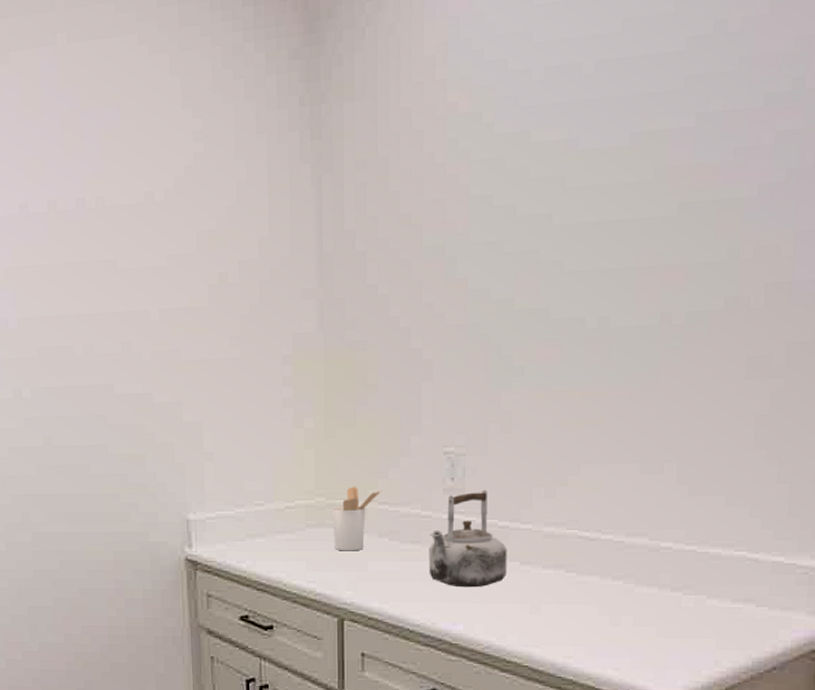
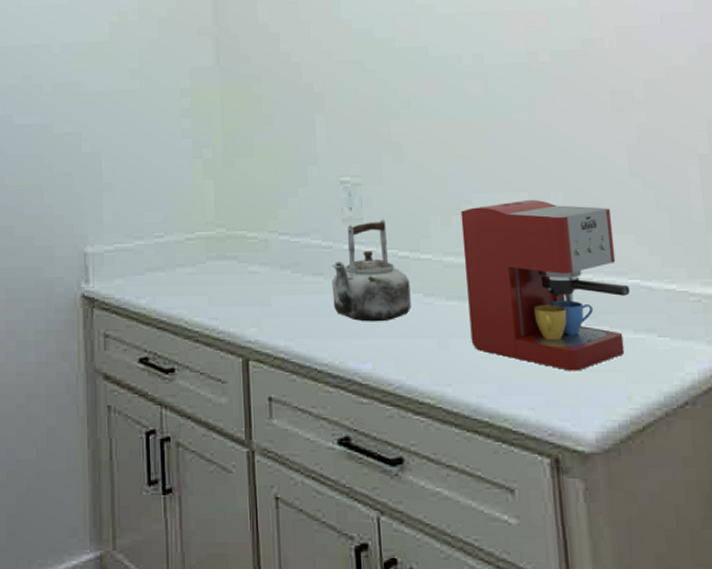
utensil holder: present [332,486,382,551] -> none [233,216,282,285]
coffee maker: none [564,472,735,637] -> present [460,200,631,371]

